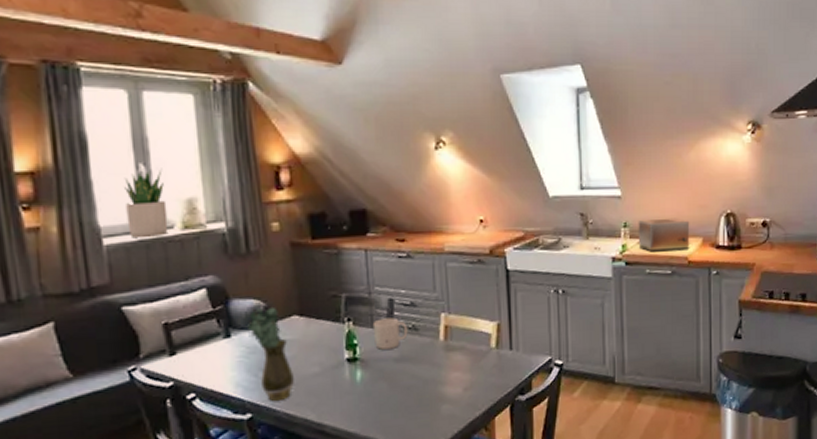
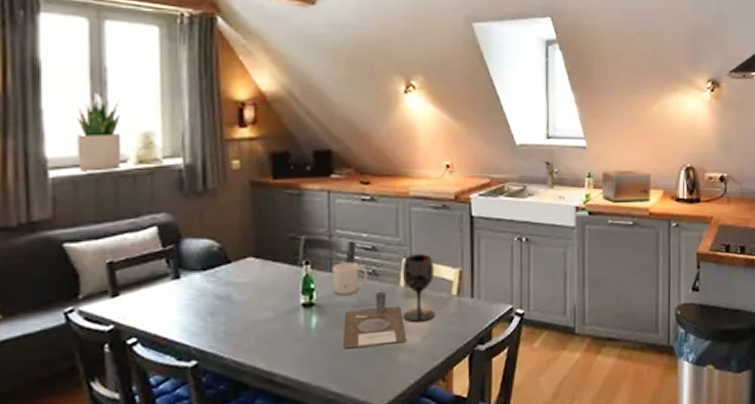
vase: present [248,305,294,401] -> none [199,245,245,347]
place setting: none [387,346,448,401] -> present [343,292,406,349]
wine glass: none [441,308,474,375] -> present [402,254,435,322]

